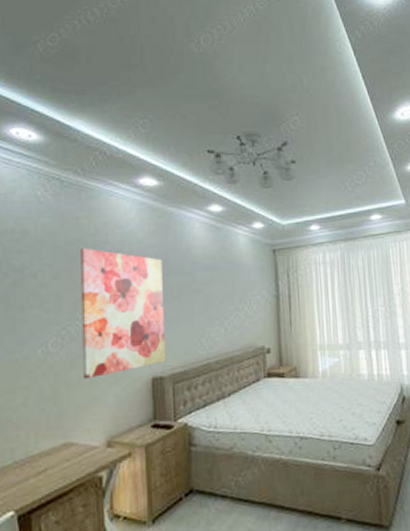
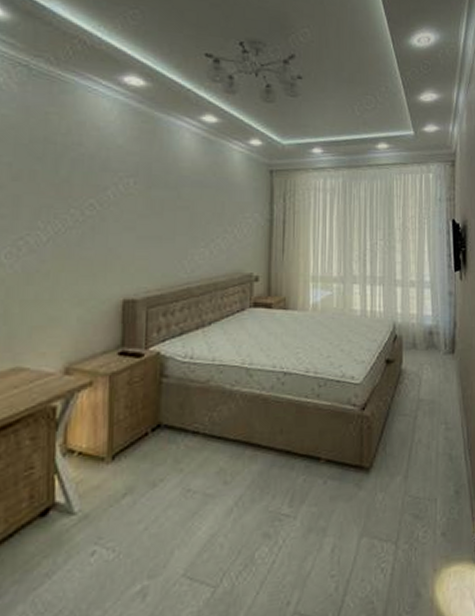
wall art: present [81,248,166,380] -> none [40,148,144,297]

